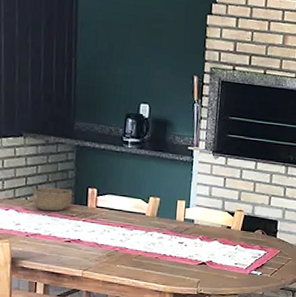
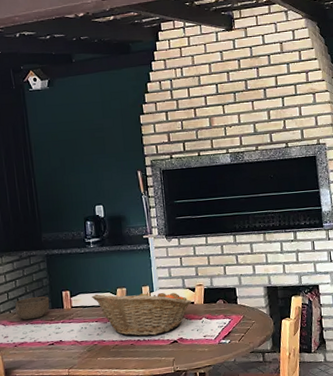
fruit basket: none [121,198,229,253] -> present [92,288,192,336]

